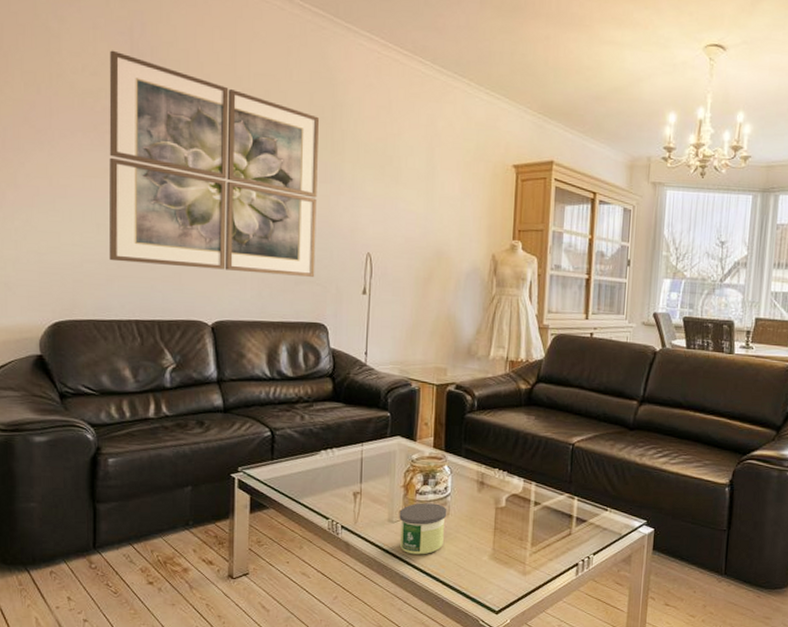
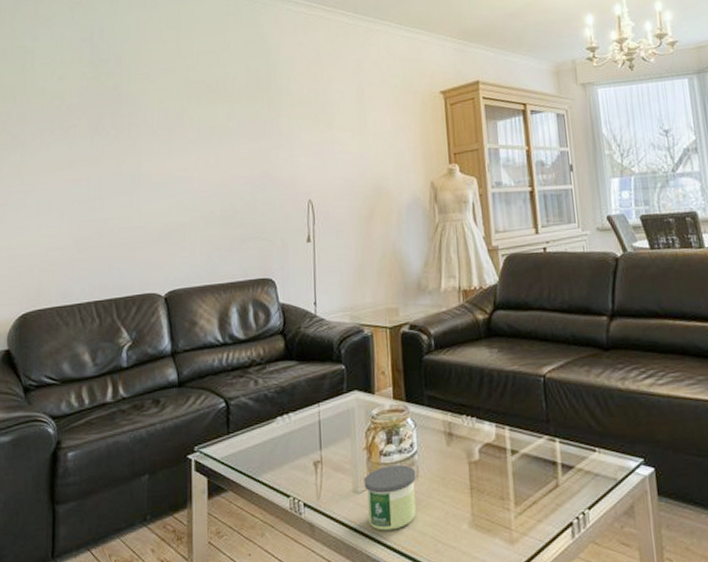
wall art: present [108,50,320,277] -> none [71,55,260,246]

